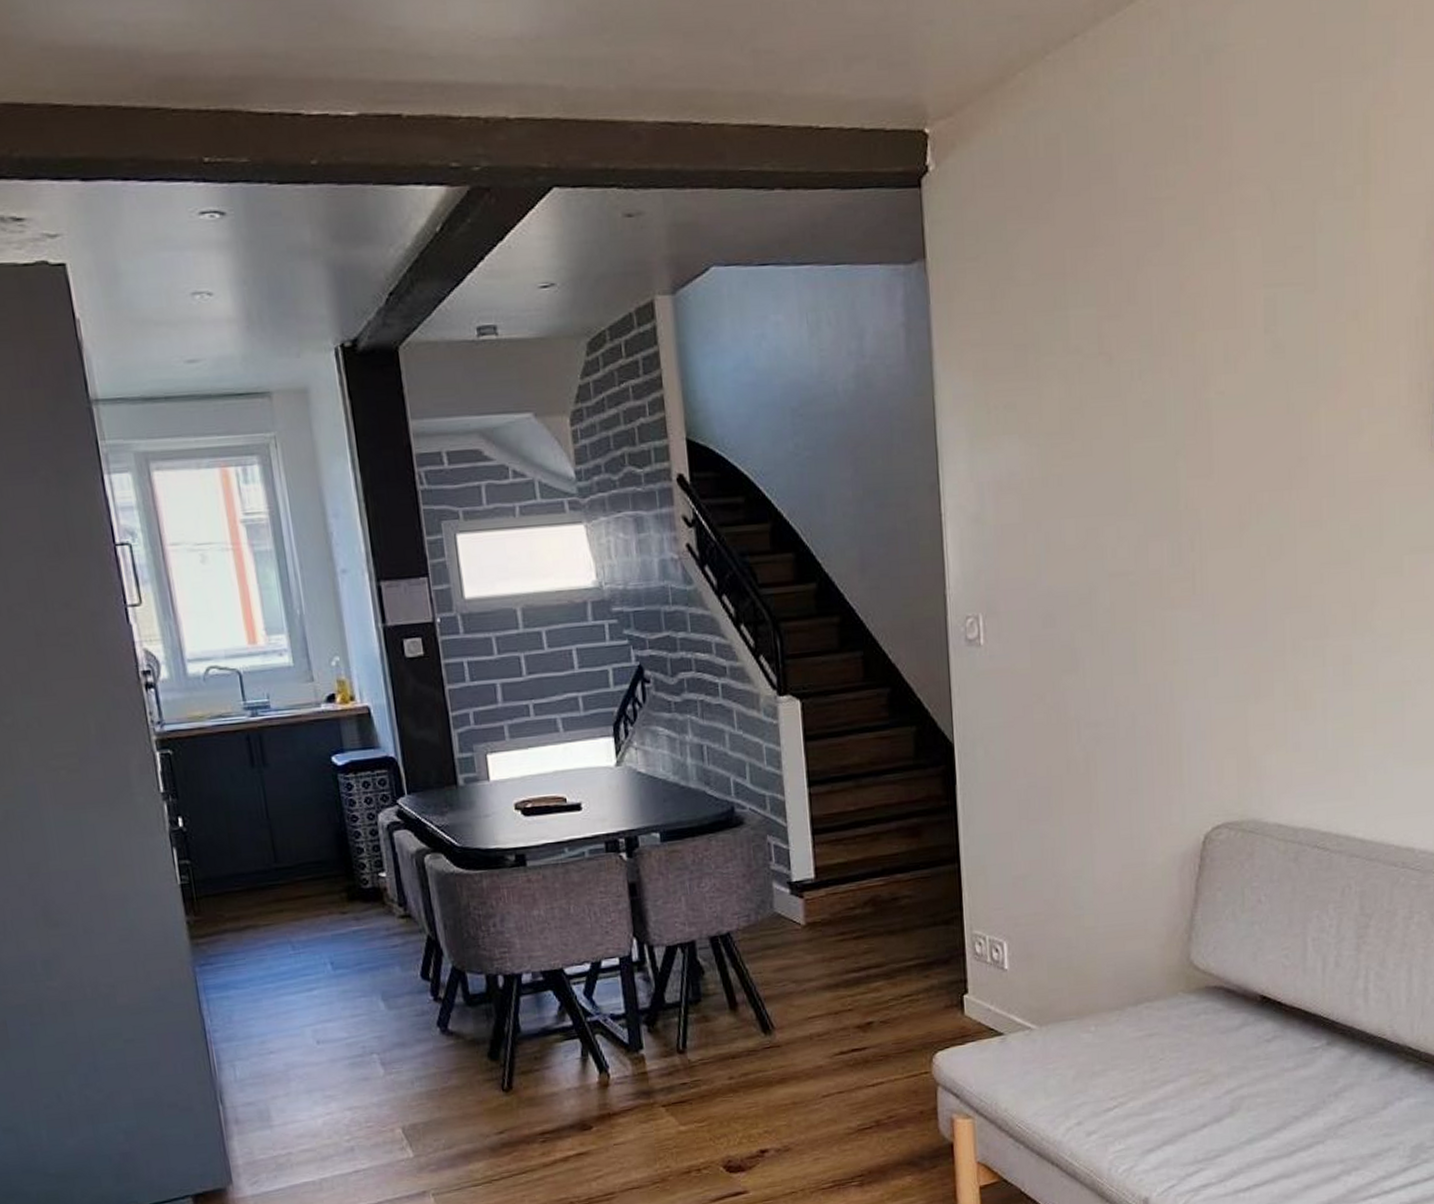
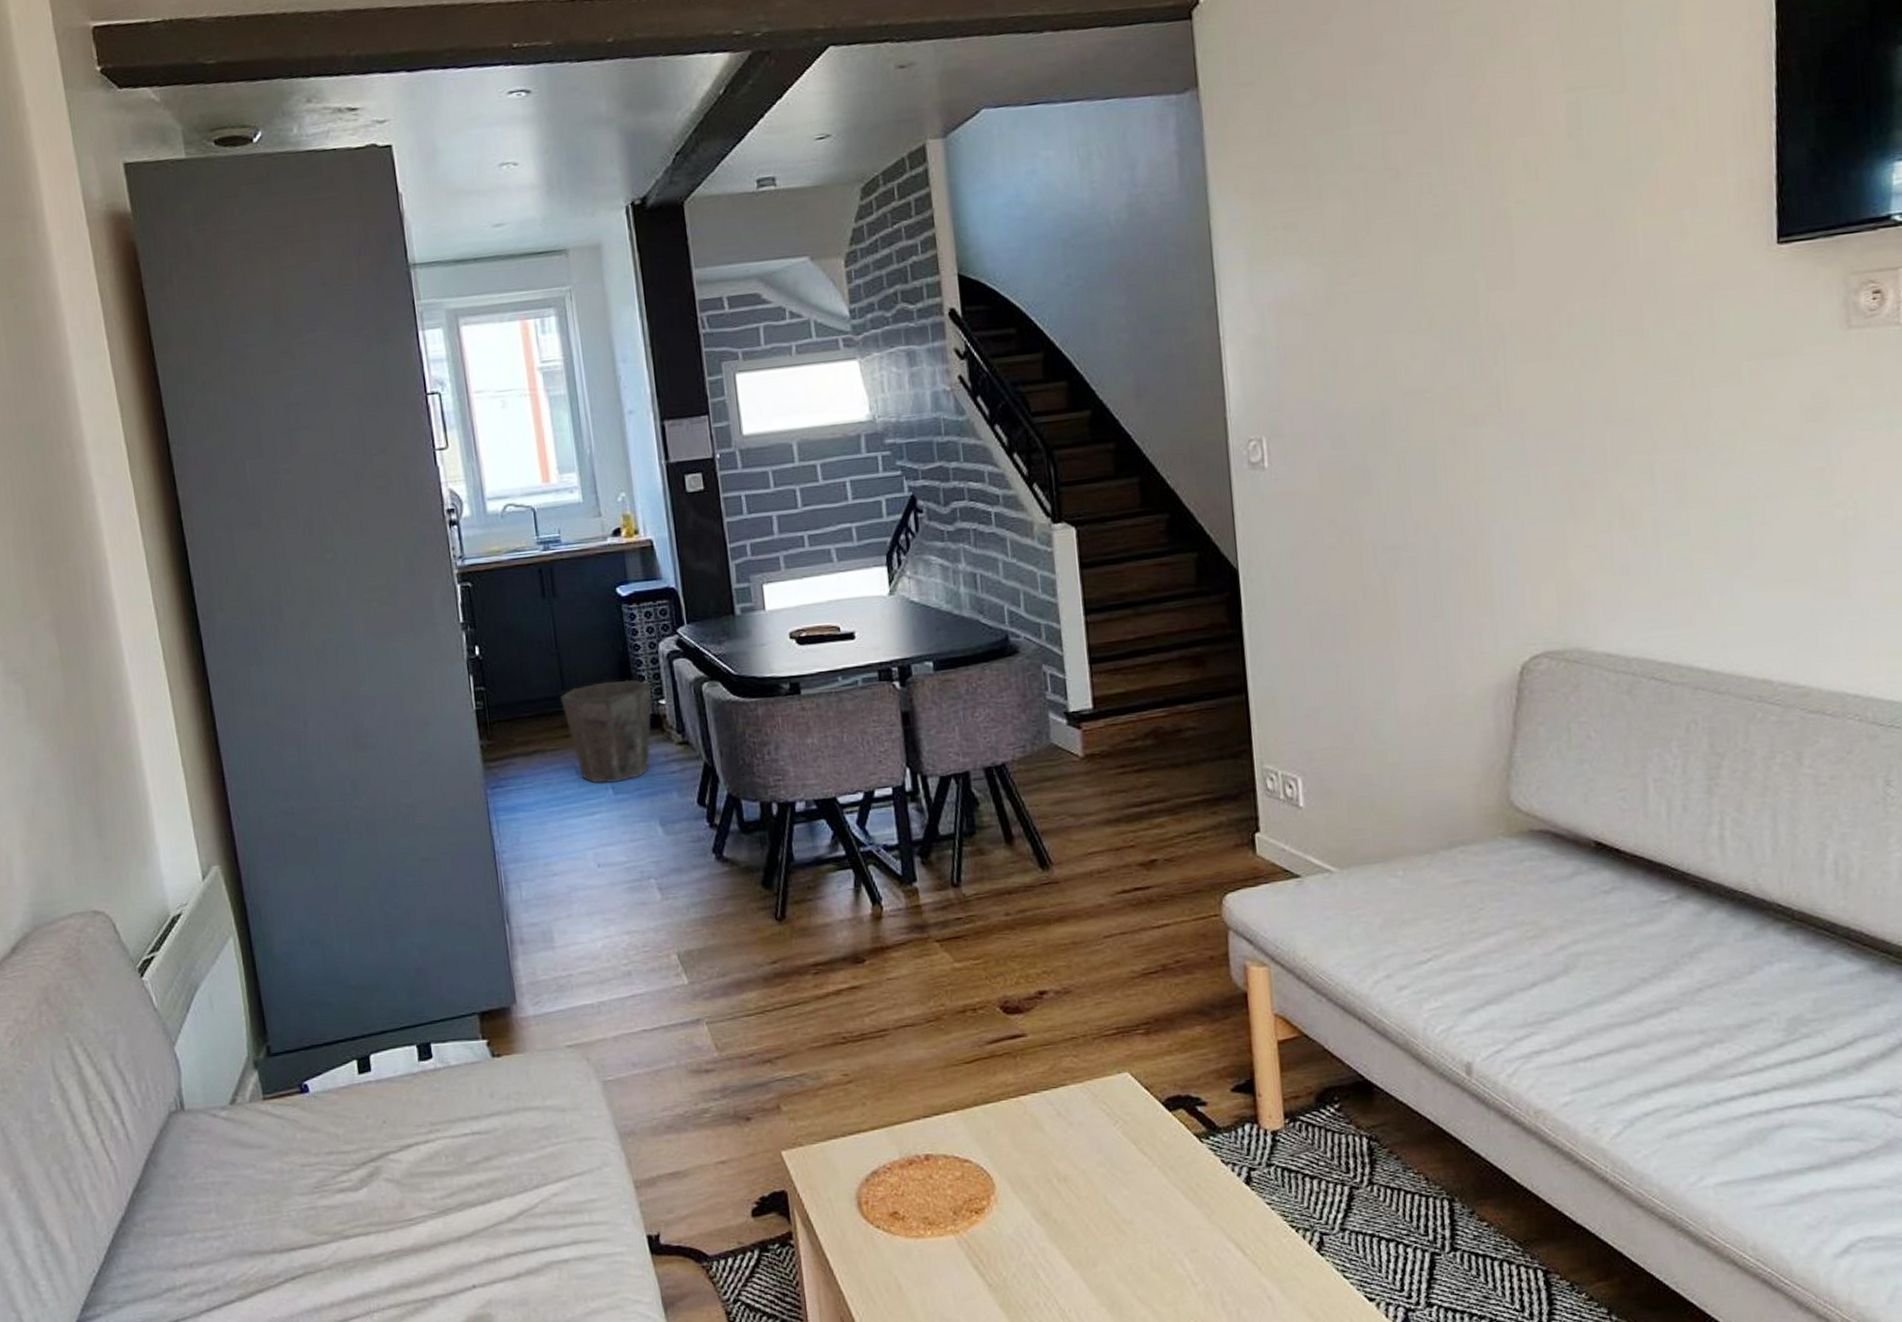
waste bin: none [273,852,372,959] -> present [560,679,652,784]

